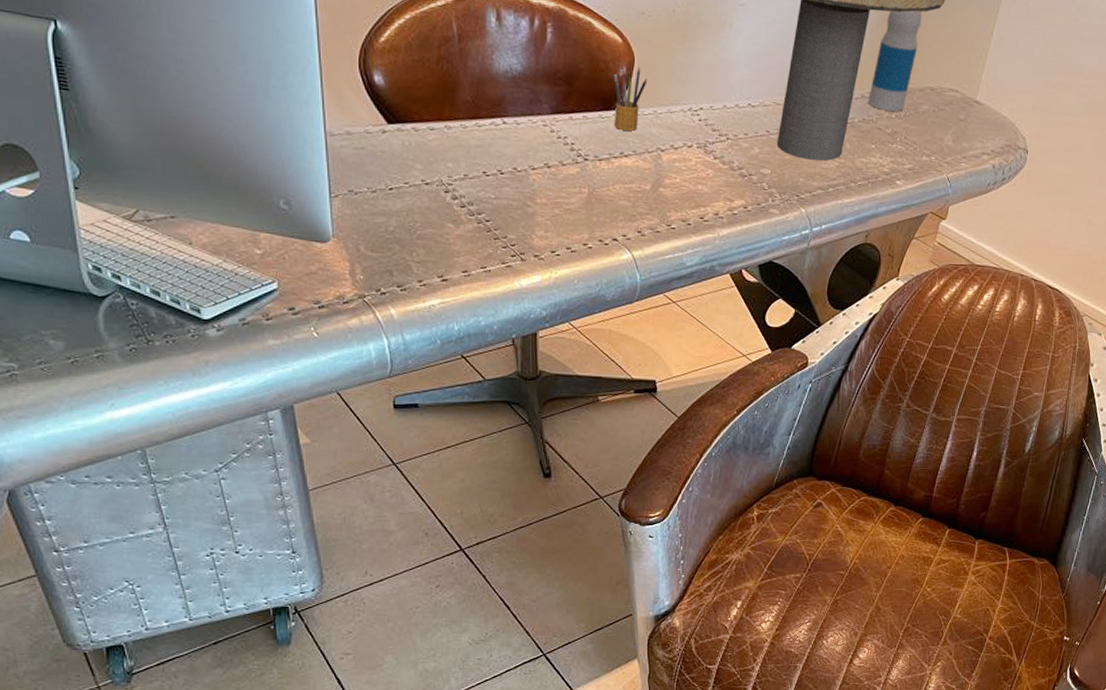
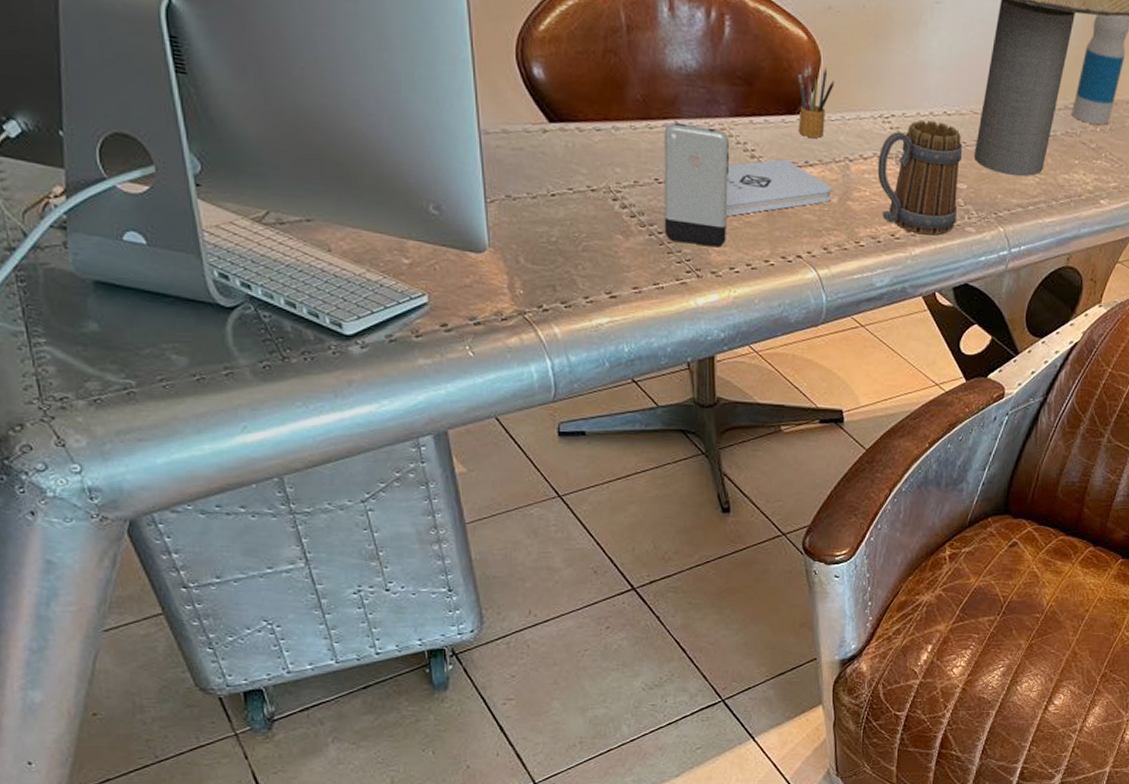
smartphone: none [491,120,552,233] -> present [664,122,730,248]
notepad: none [491,151,645,204] -> present [664,159,832,216]
mug: none [687,111,766,218] -> present [877,120,962,236]

